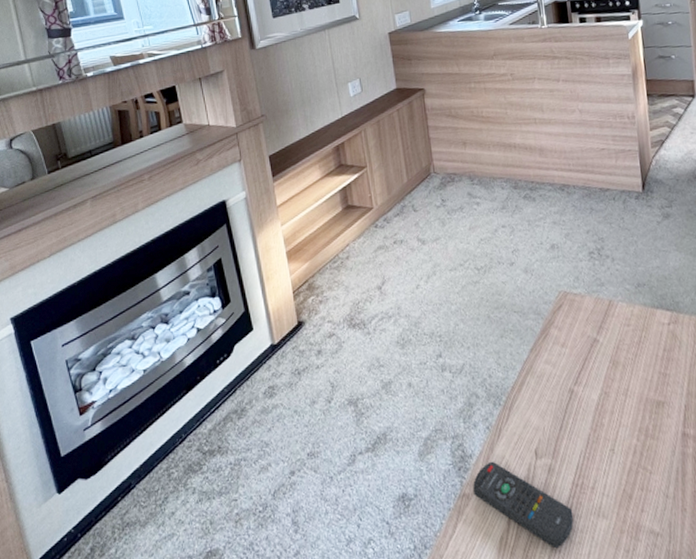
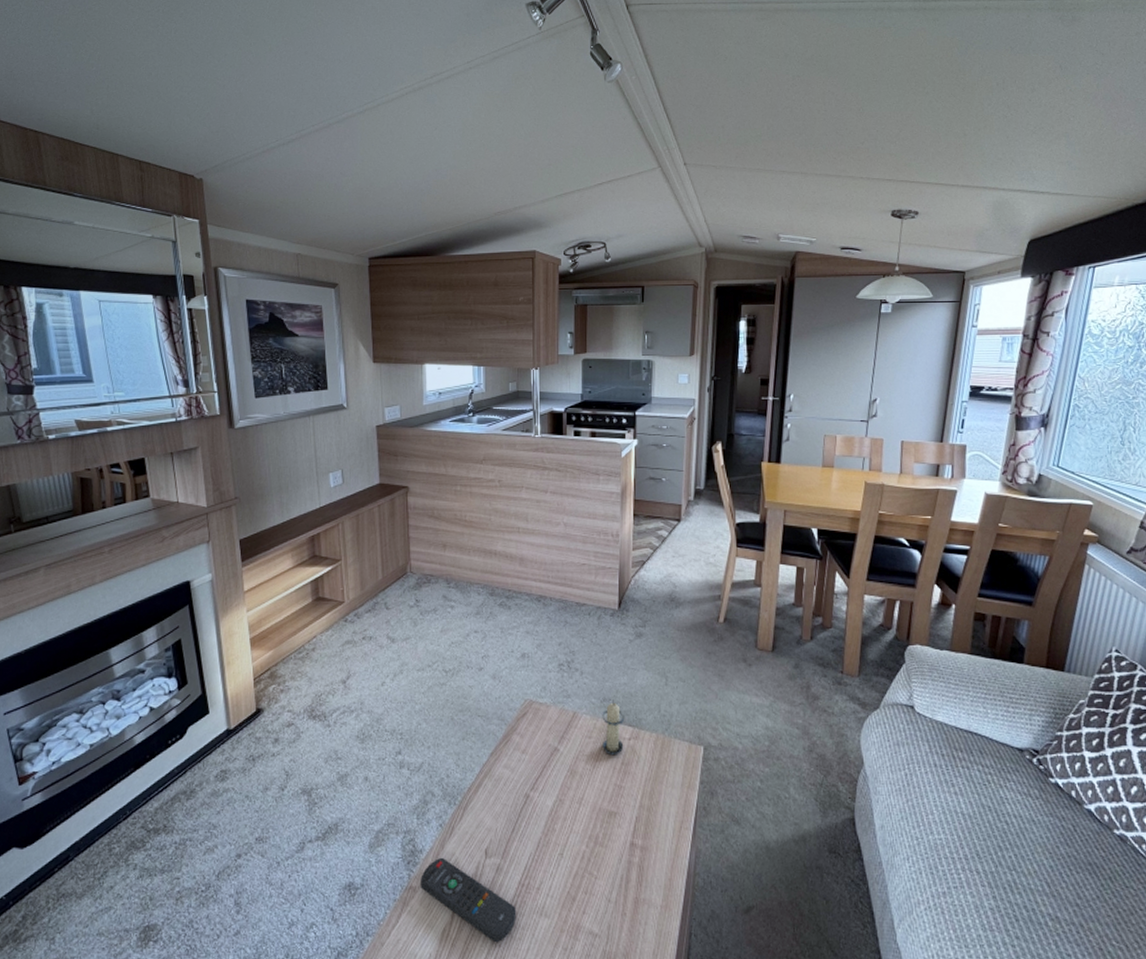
candle: none [638,285,664,343] -> present [602,701,625,756]

